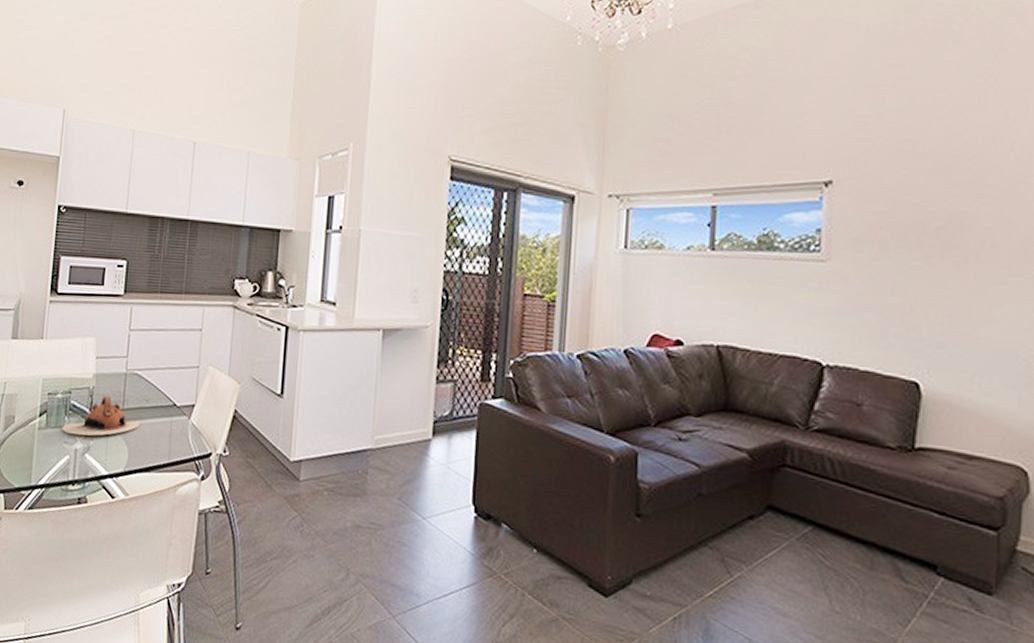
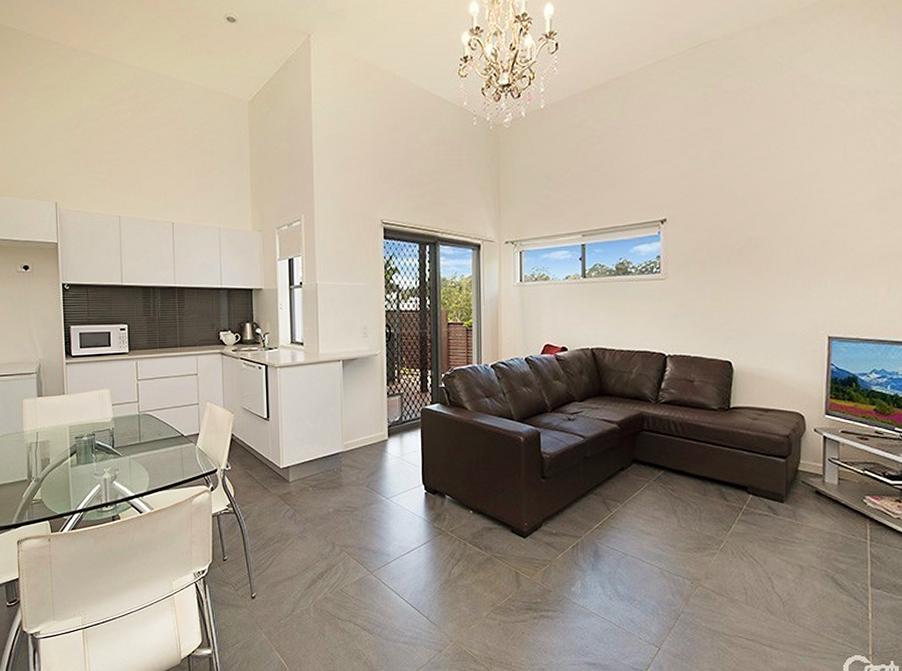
teapot: present [61,396,141,436] -> none [91,434,156,468]

